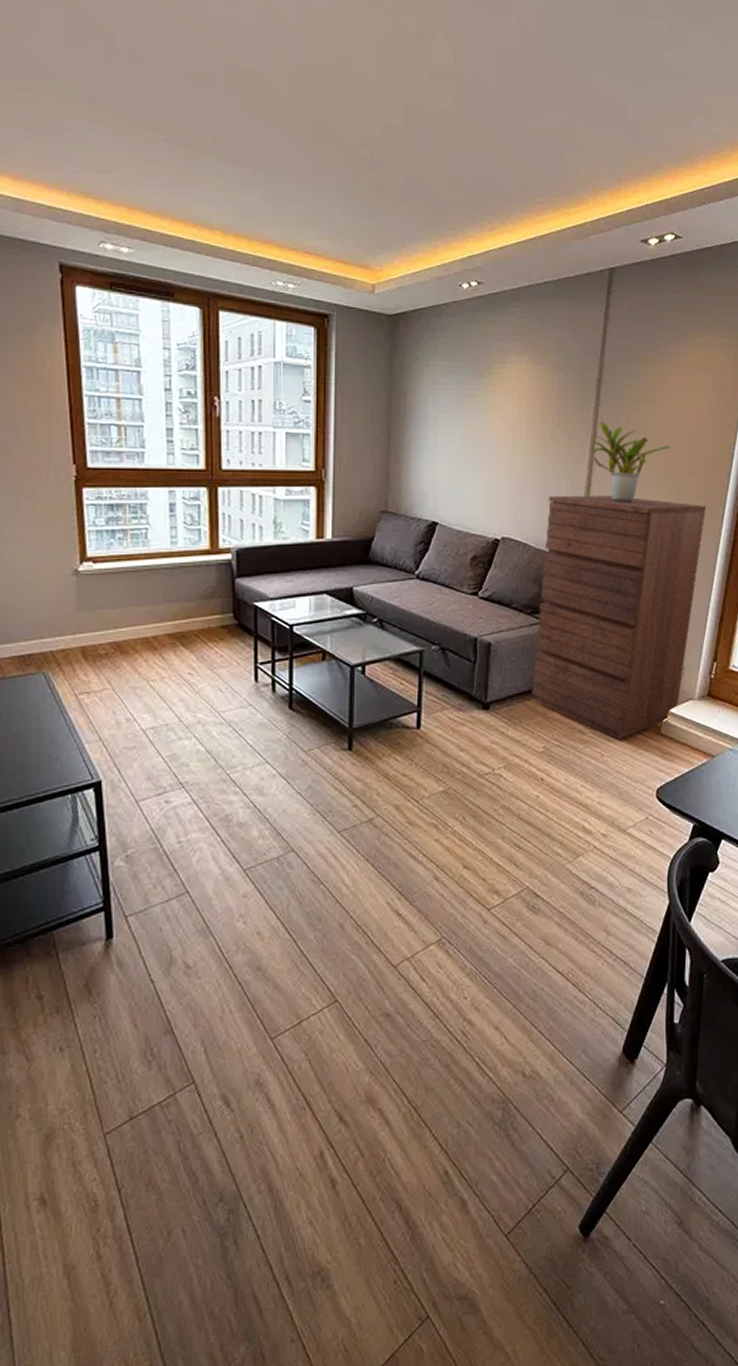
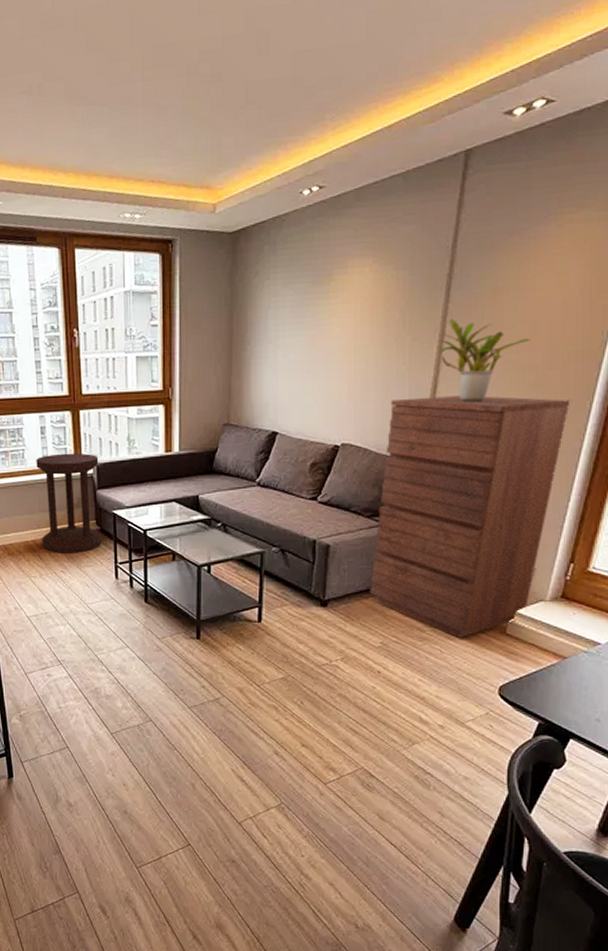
side table: none [162,535,240,652] -> present [36,453,102,553]

